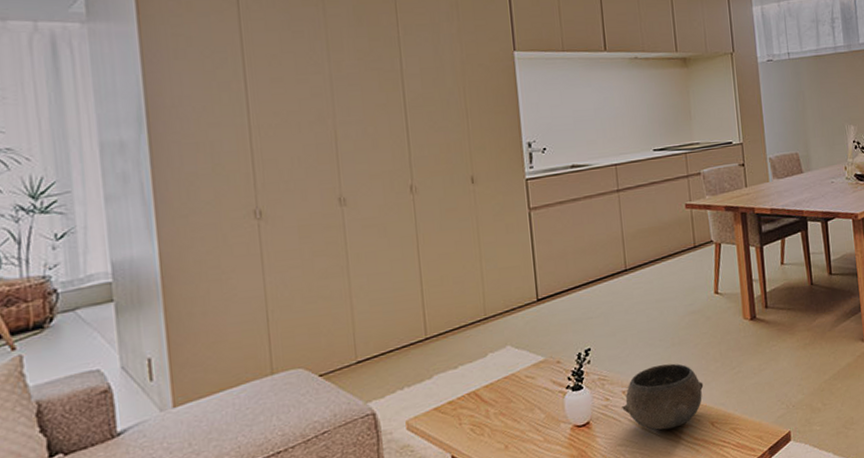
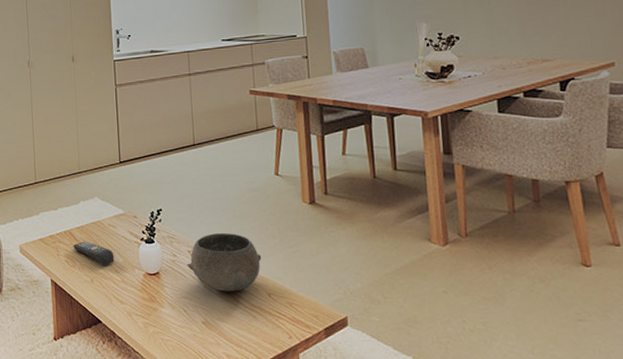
remote control: none [480,401,535,427] -> present [73,241,114,266]

